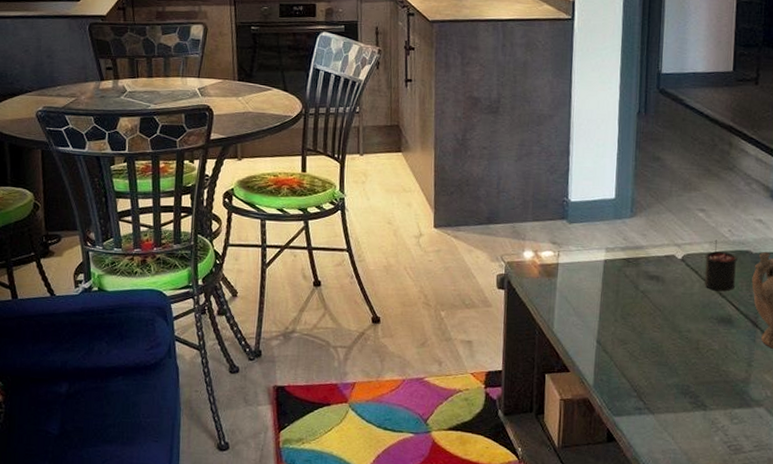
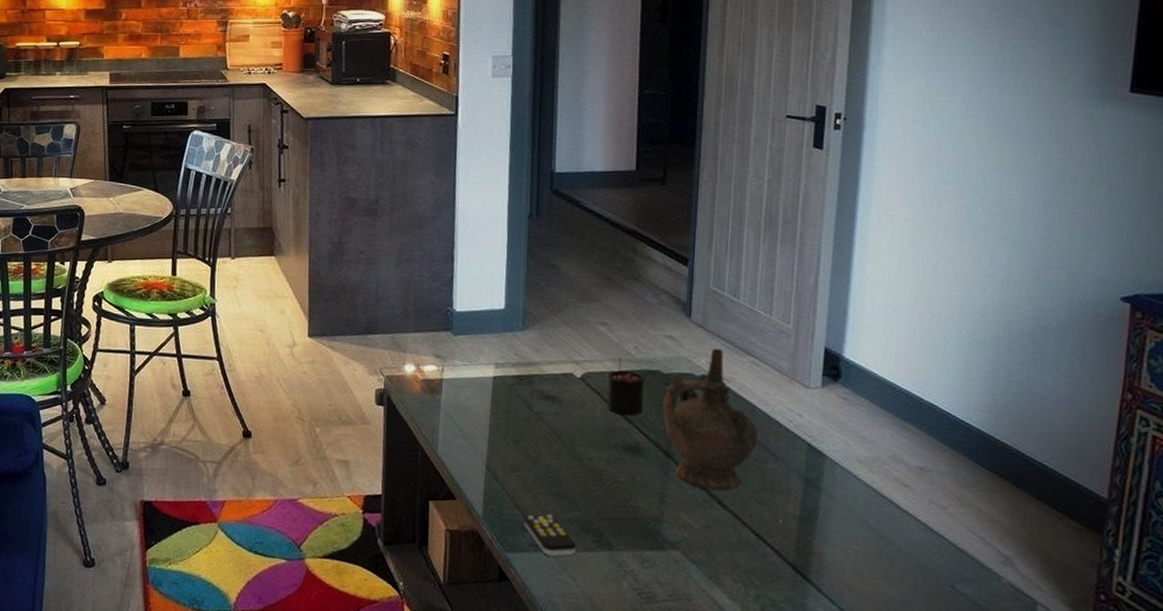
remote control: none [630,381,675,418] -> present [524,514,576,557]

